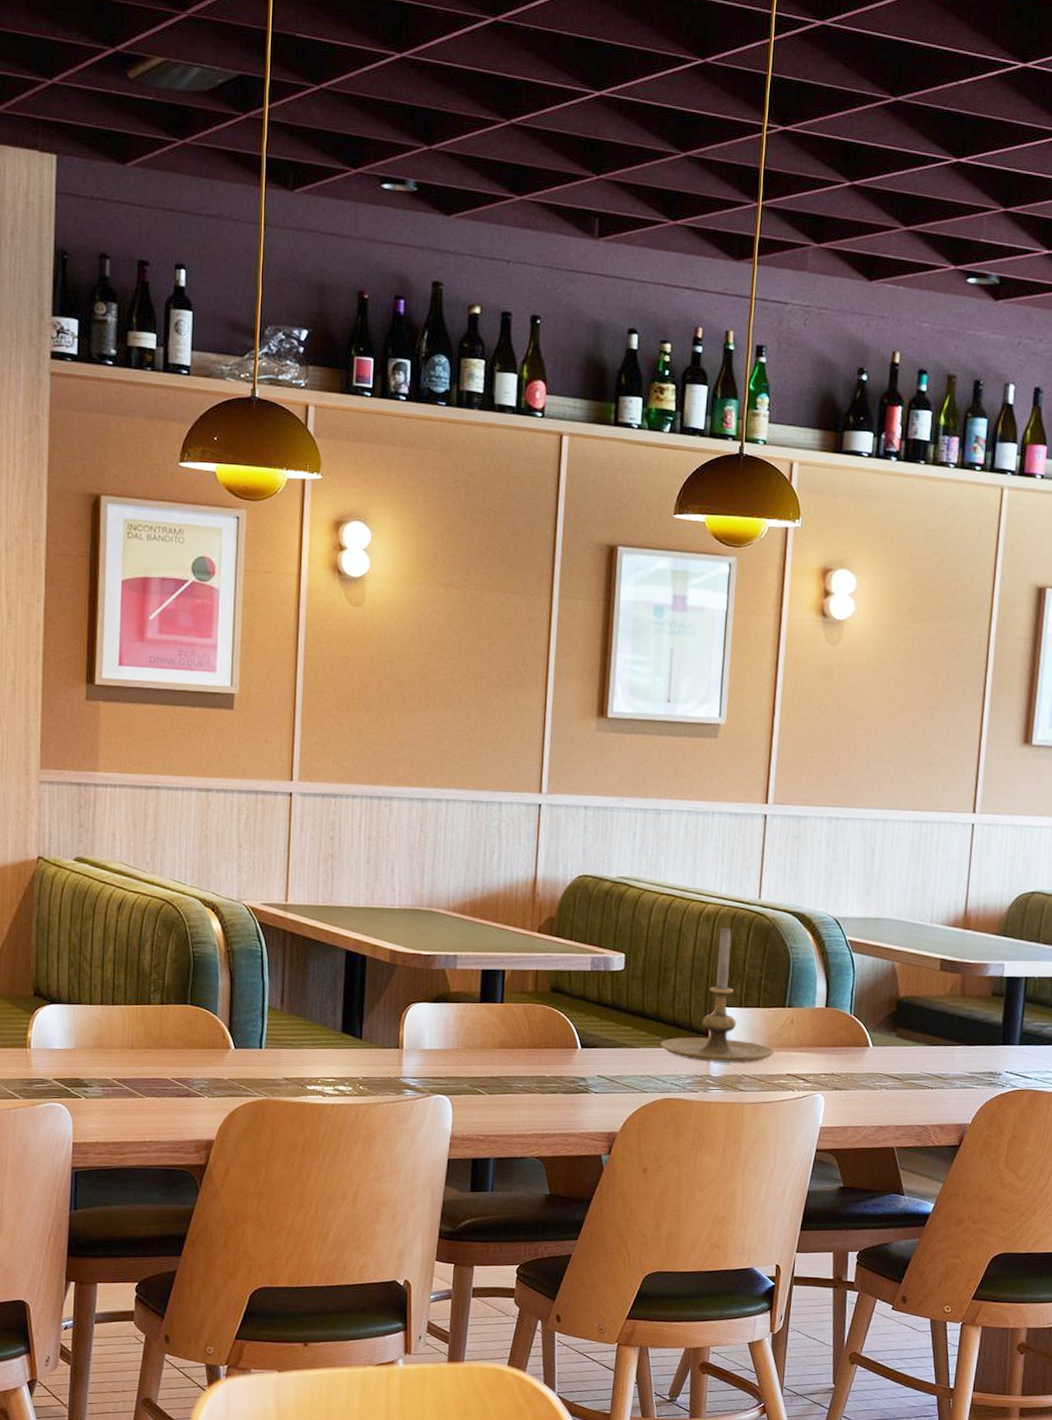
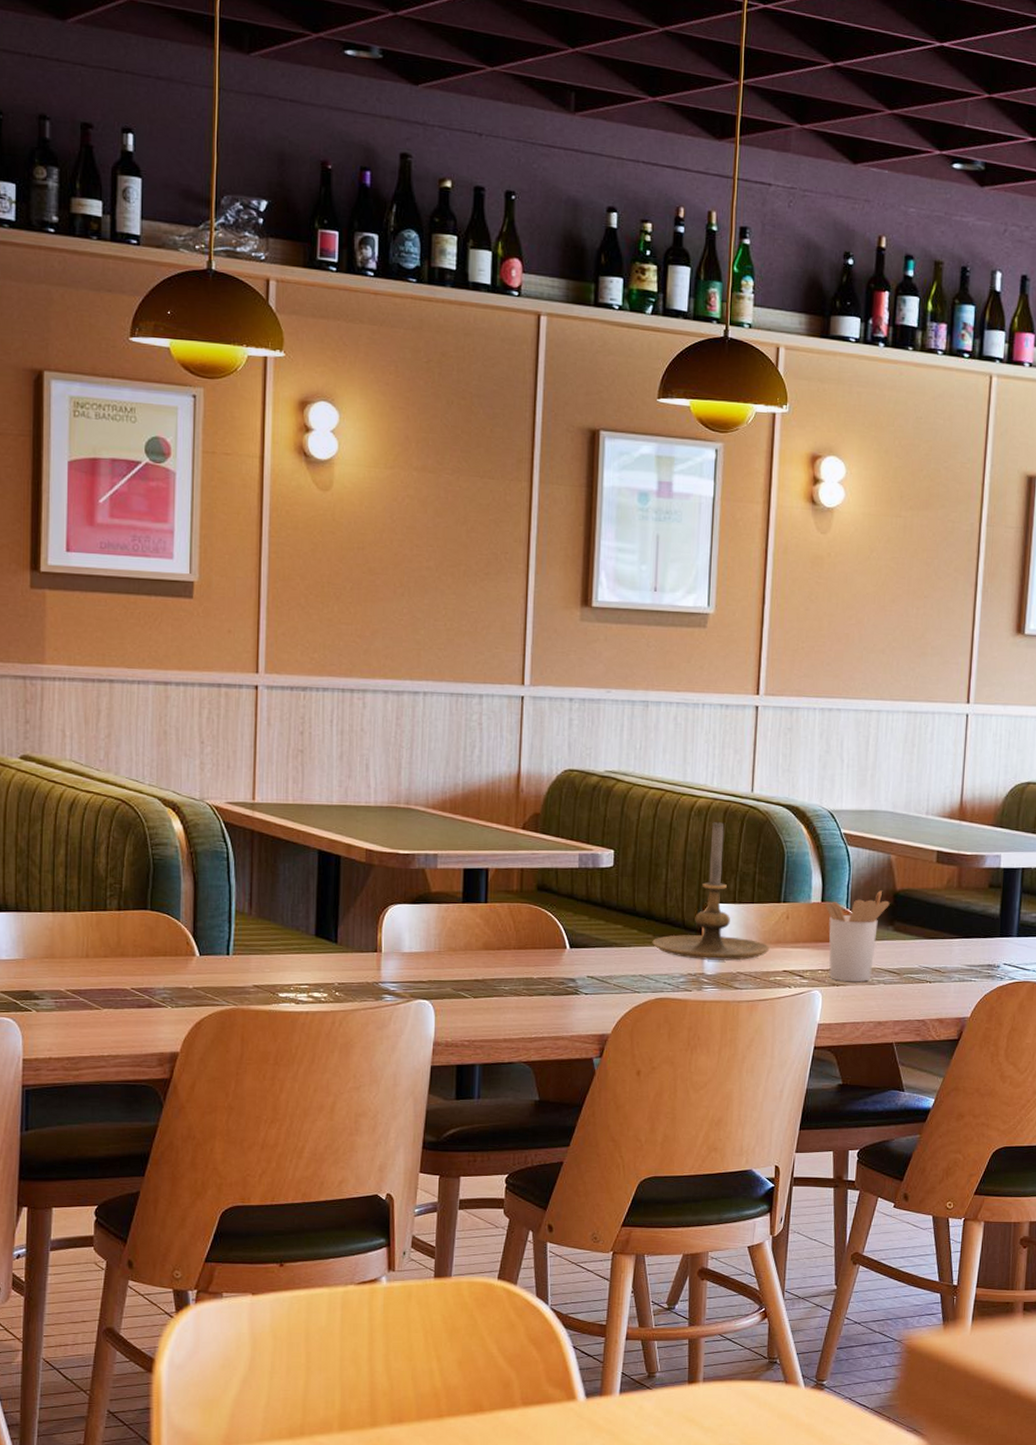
utensil holder: none [829,997,893,1086] -> present [825,890,890,982]

